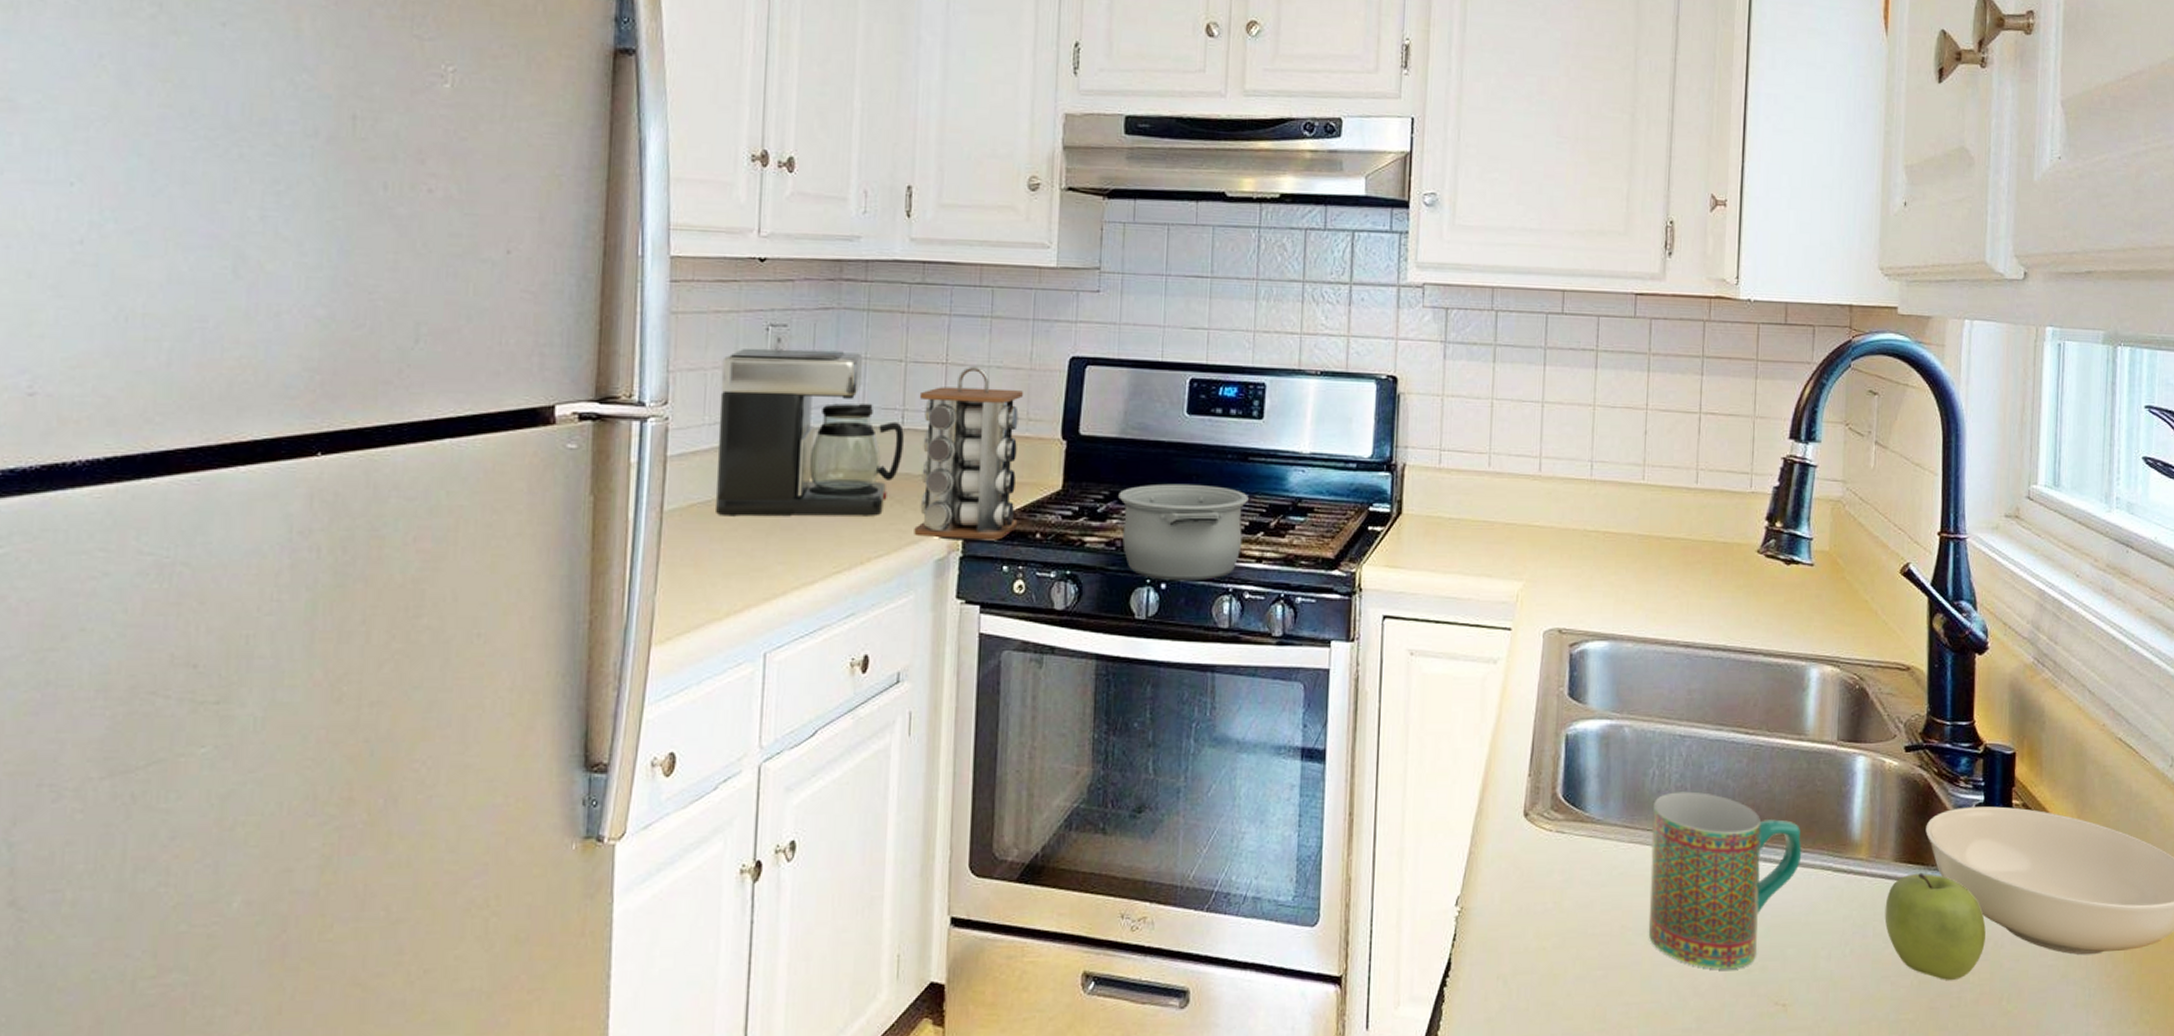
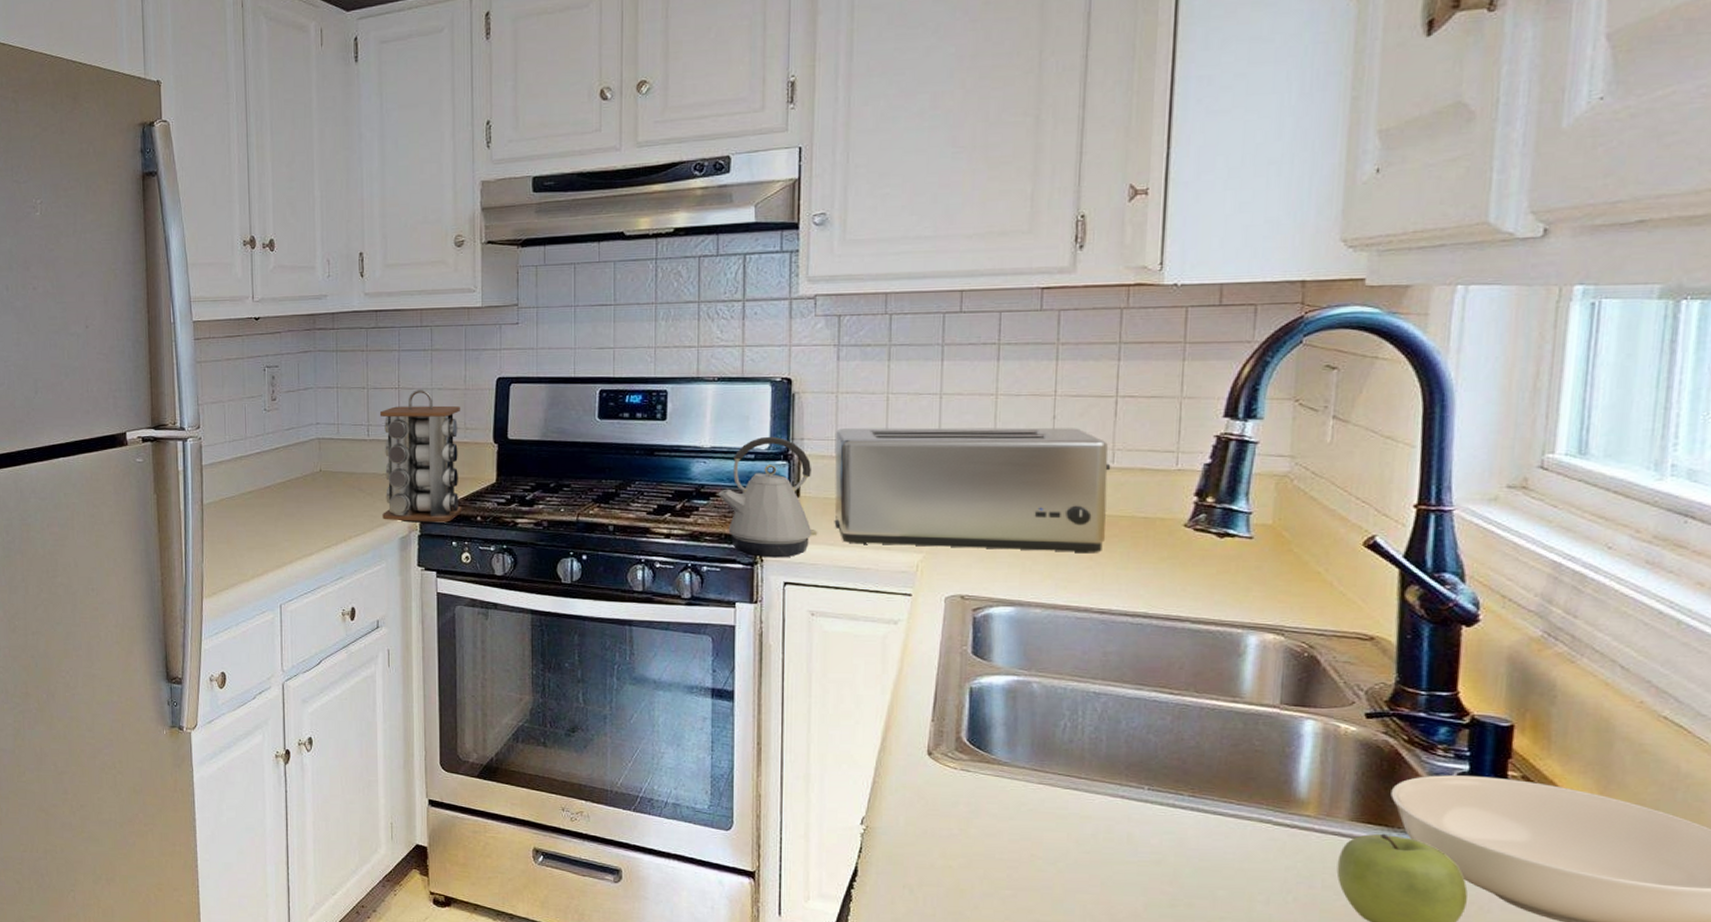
coffee maker: present [715,348,904,517] -> none [234,383,370,507]
cooking pot: present [1118,483,1249,580] -> none [543,475,656,552]
kettle: none [1316,442,1420,587] -> present [718,436,818,558]
toaster: none [1436,436,1695,580] -> present [834,427,1111,552]
mug: present [1648,791,1802,970] -> none [1060,742,1236,903]

